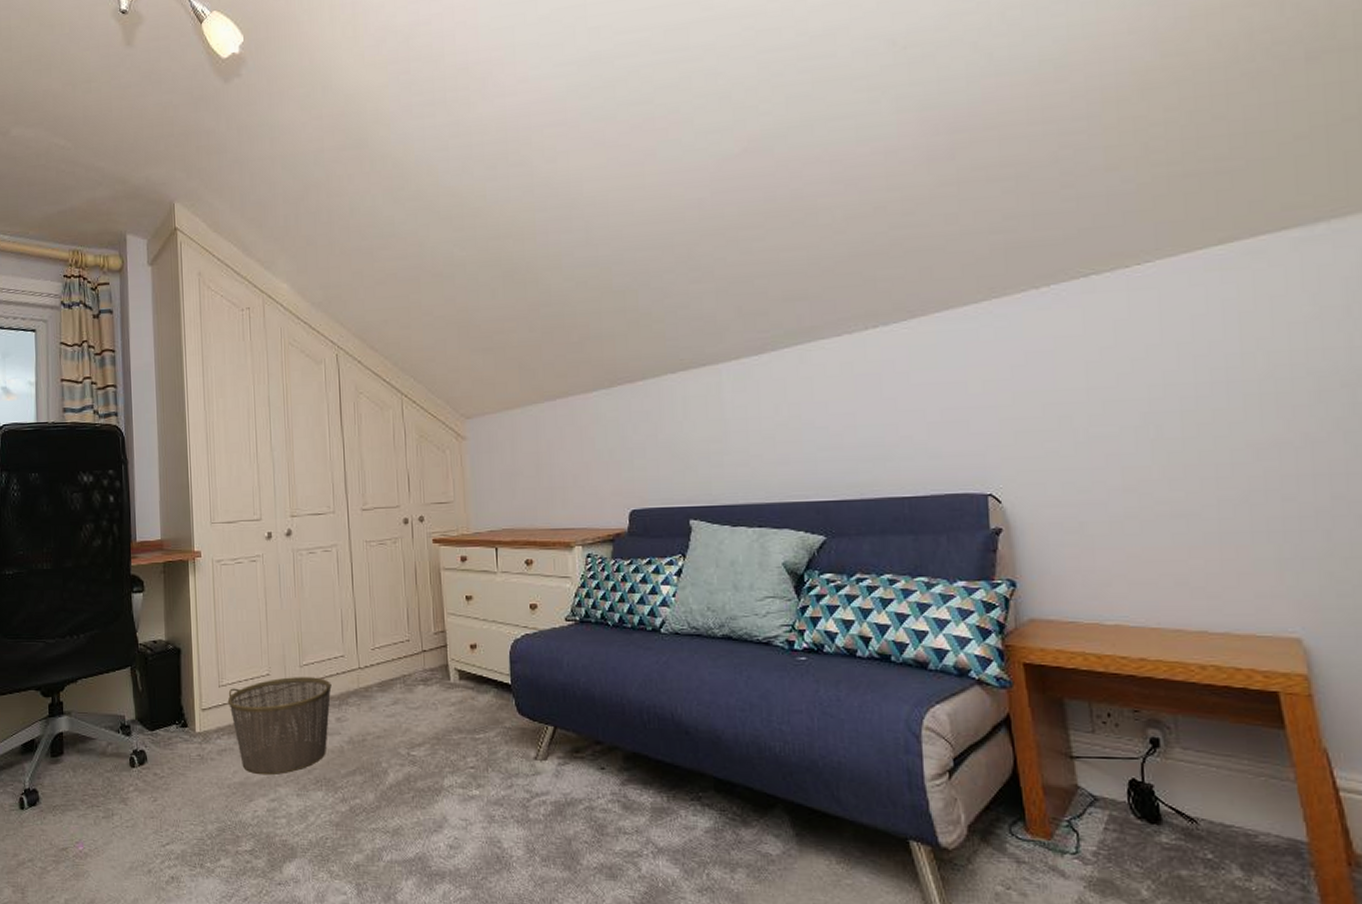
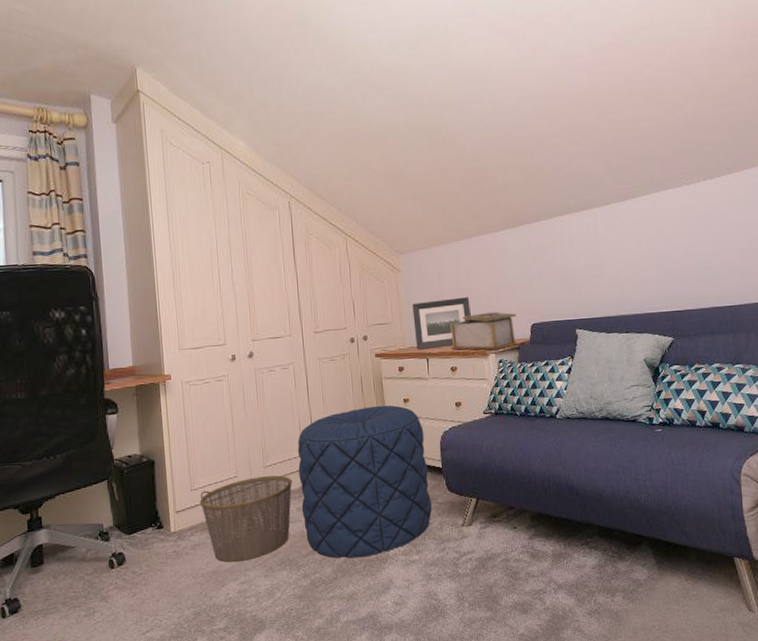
pouf: none [338,602,497,785] -> present [297,405,432,559]
picture frame: none [479,473,552,536] -> present [412,297,471,350]
decorative box: none [525,493,611,542] -> present [450,312,517,351]

